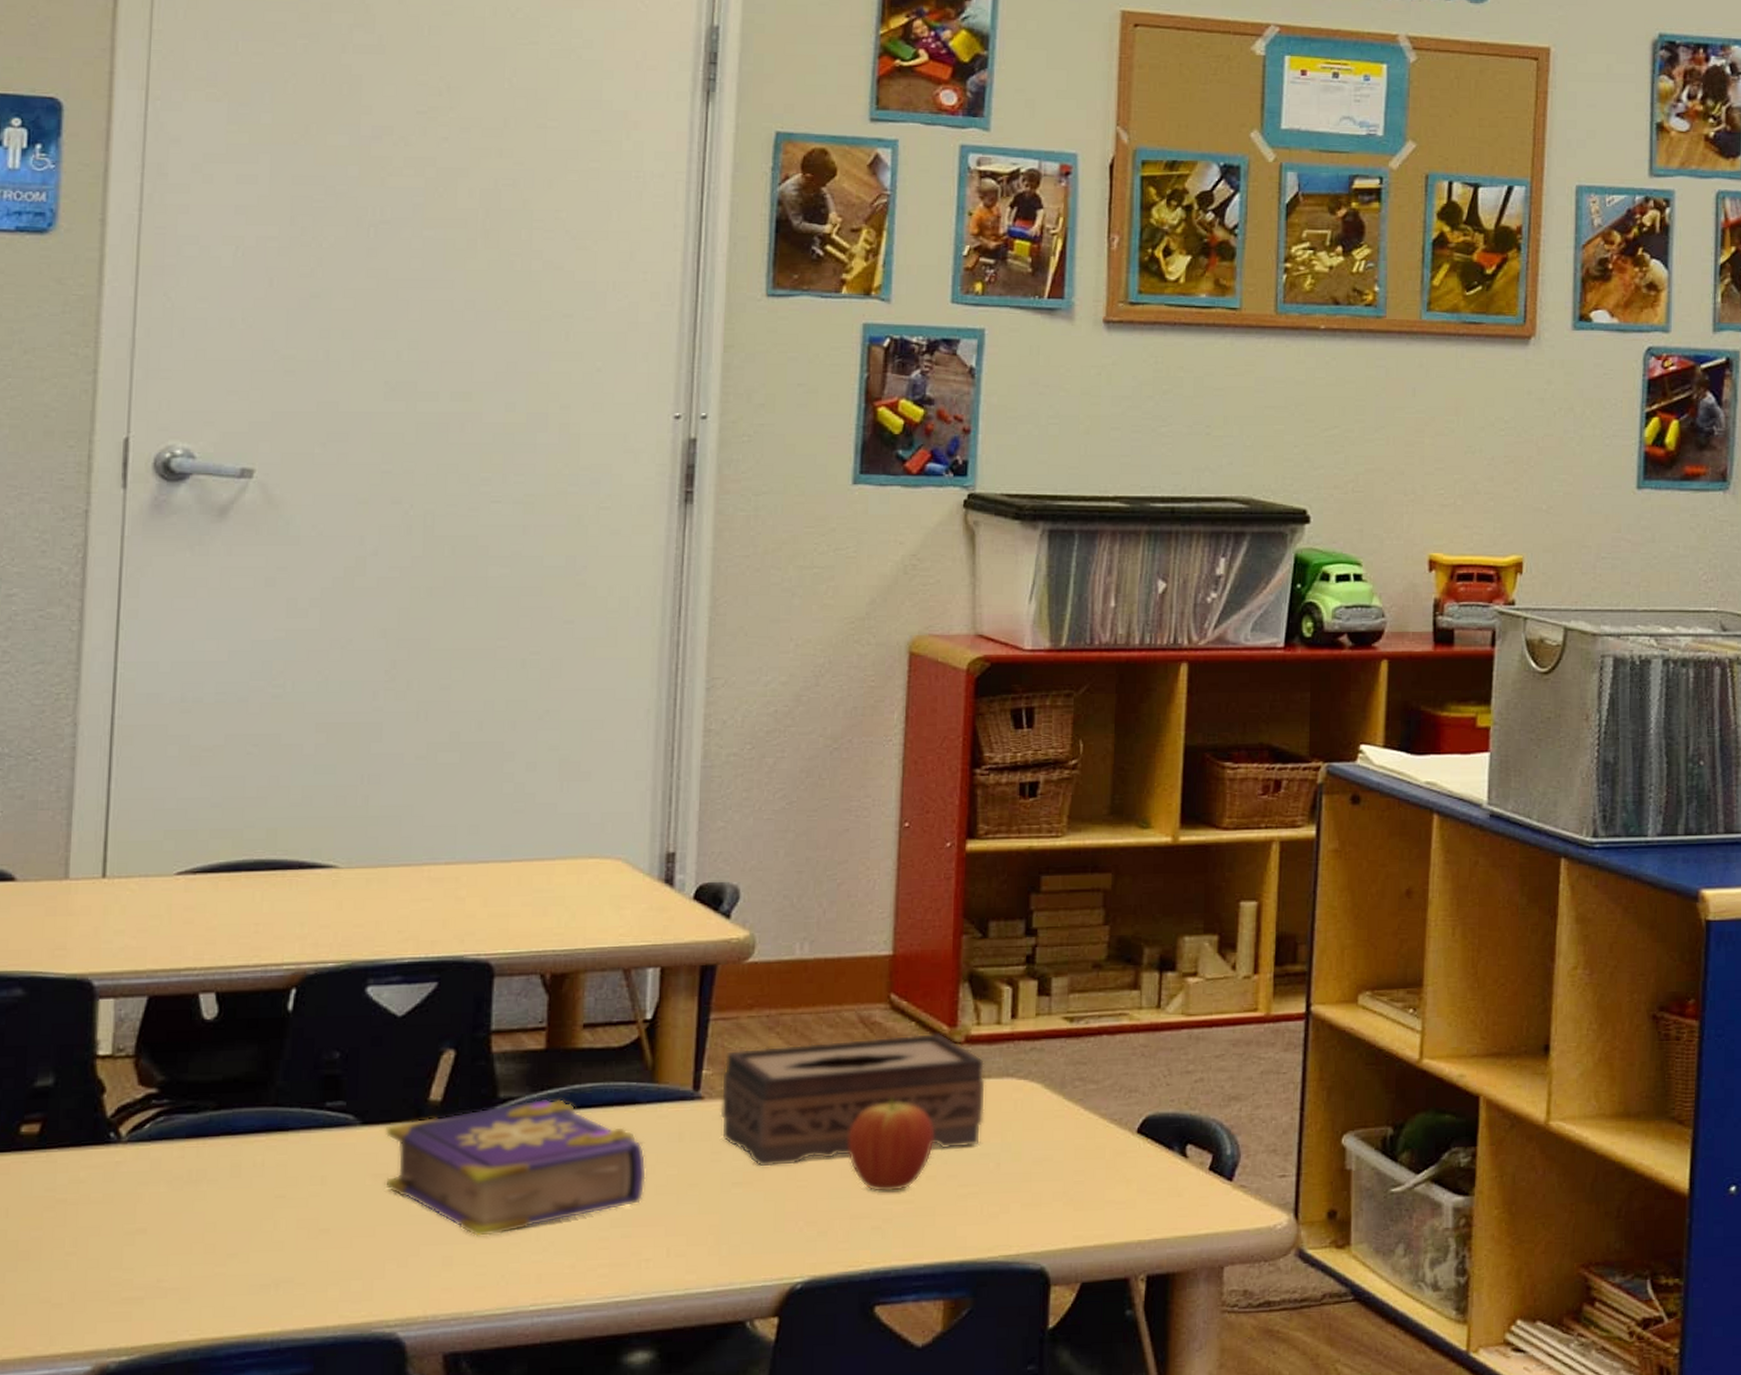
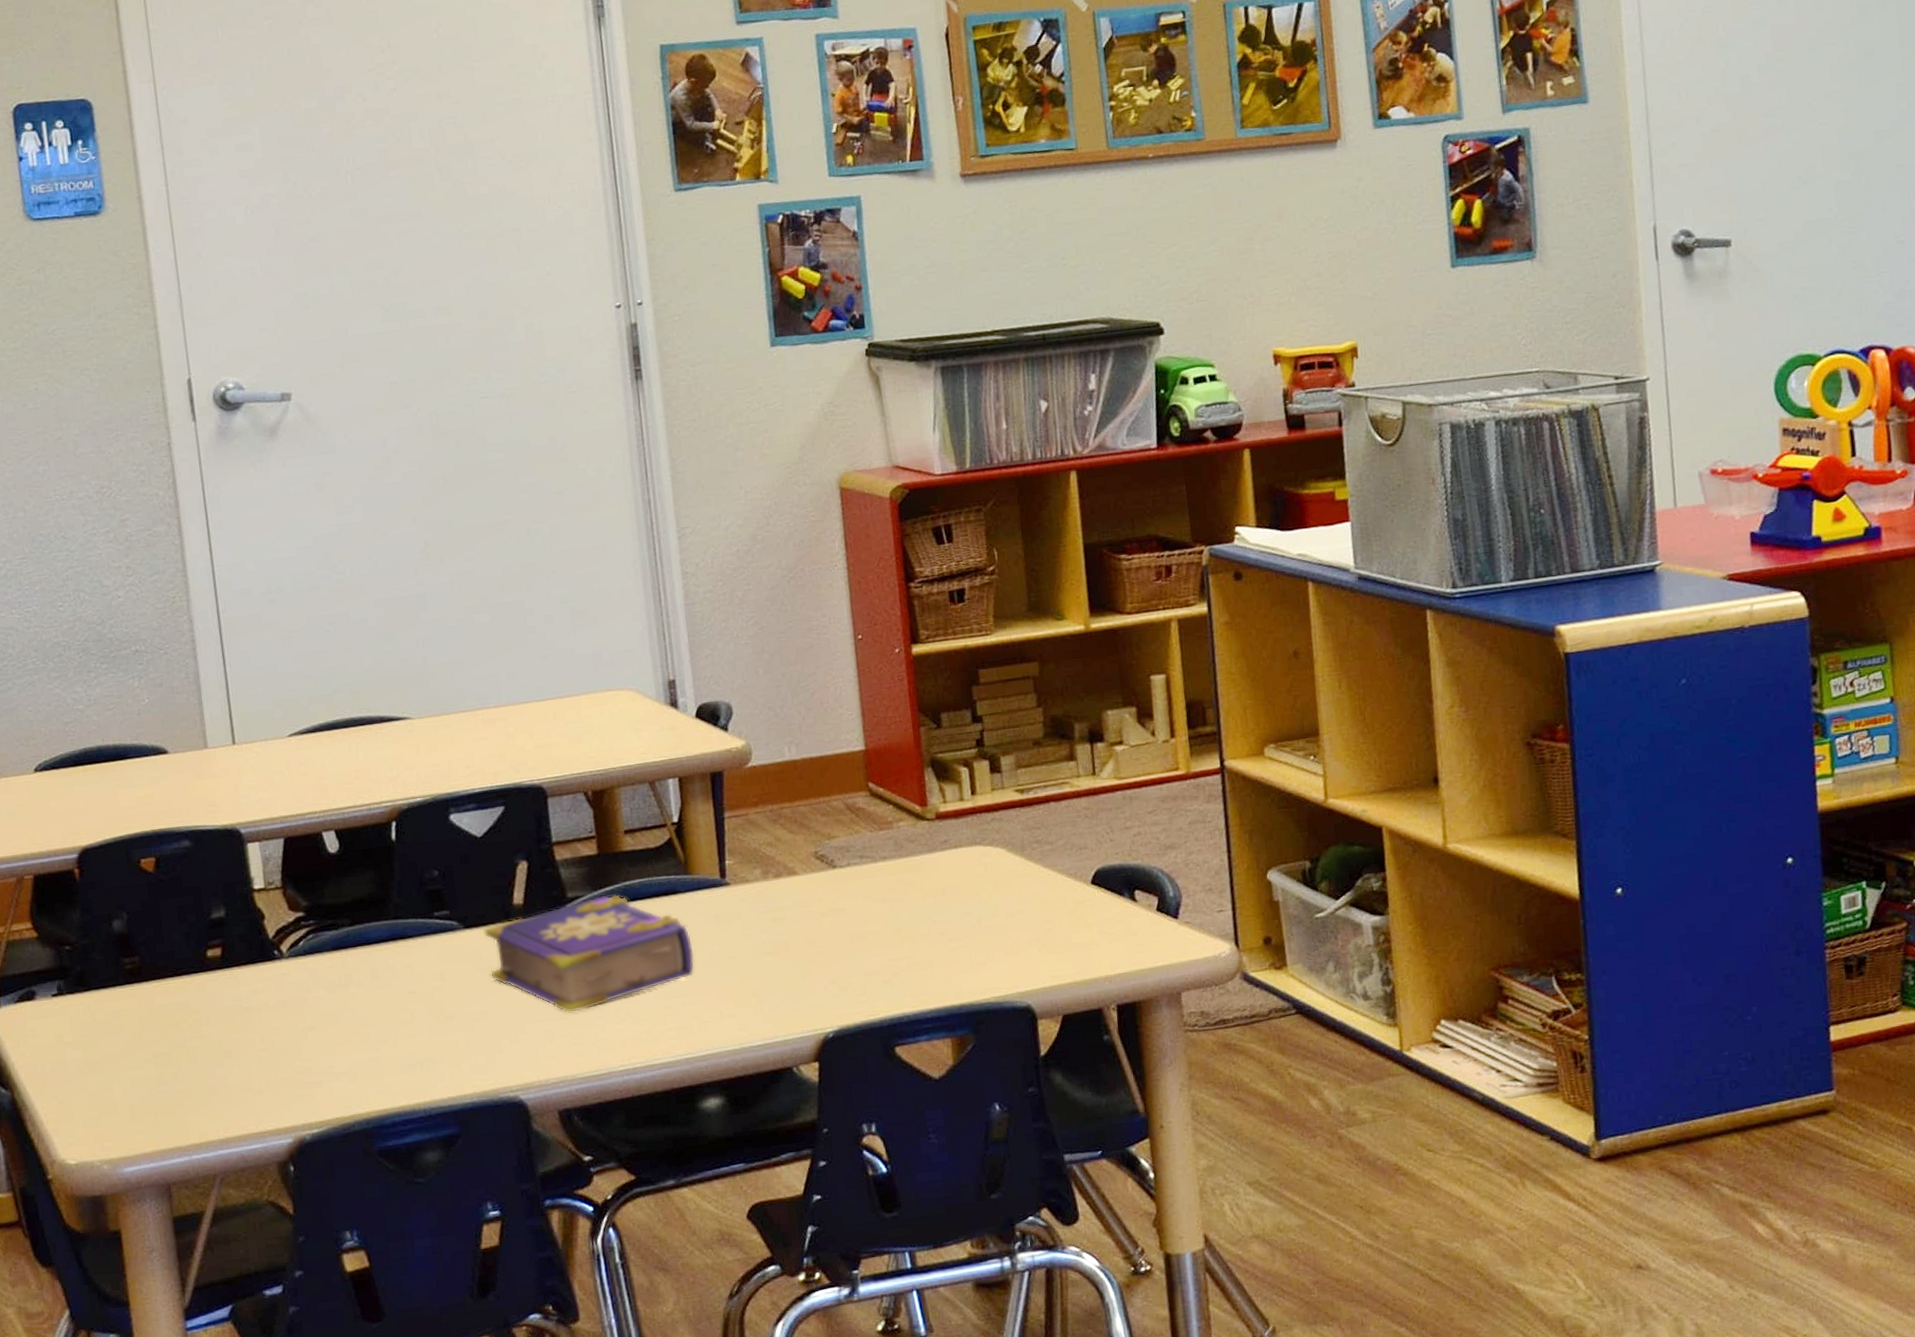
tissue box: present [720,1033,986,1167] -> none [742,812,962,938]
fruit: present [847,1098,934,1193] -> none [851,871,924,952]

